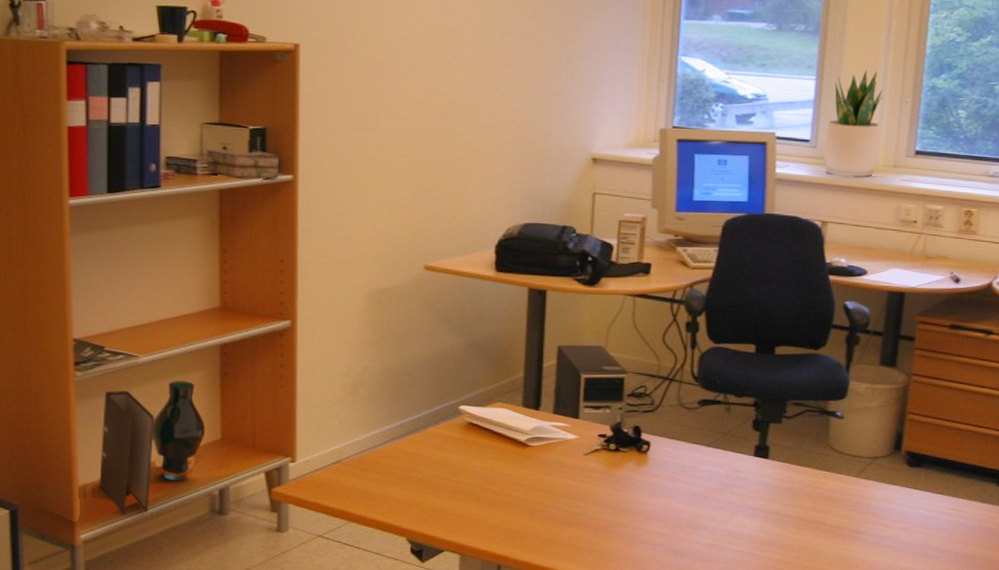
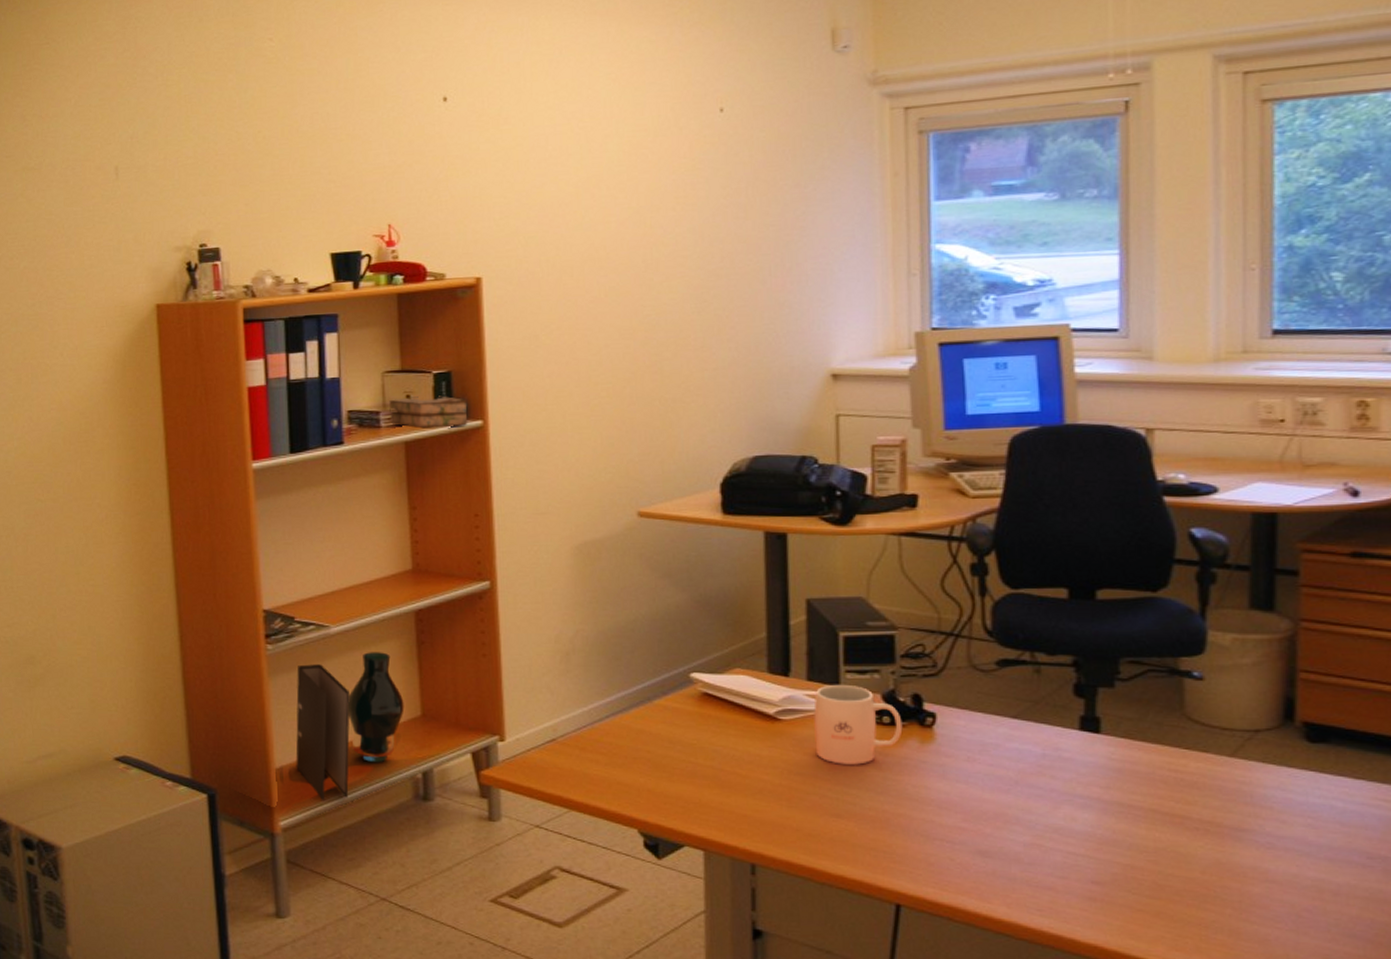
mug: none [555,417,625,483] -> present [813,684,903,765]
planter: present [825,70,884,177] -> none [1140,234,1219,370]

